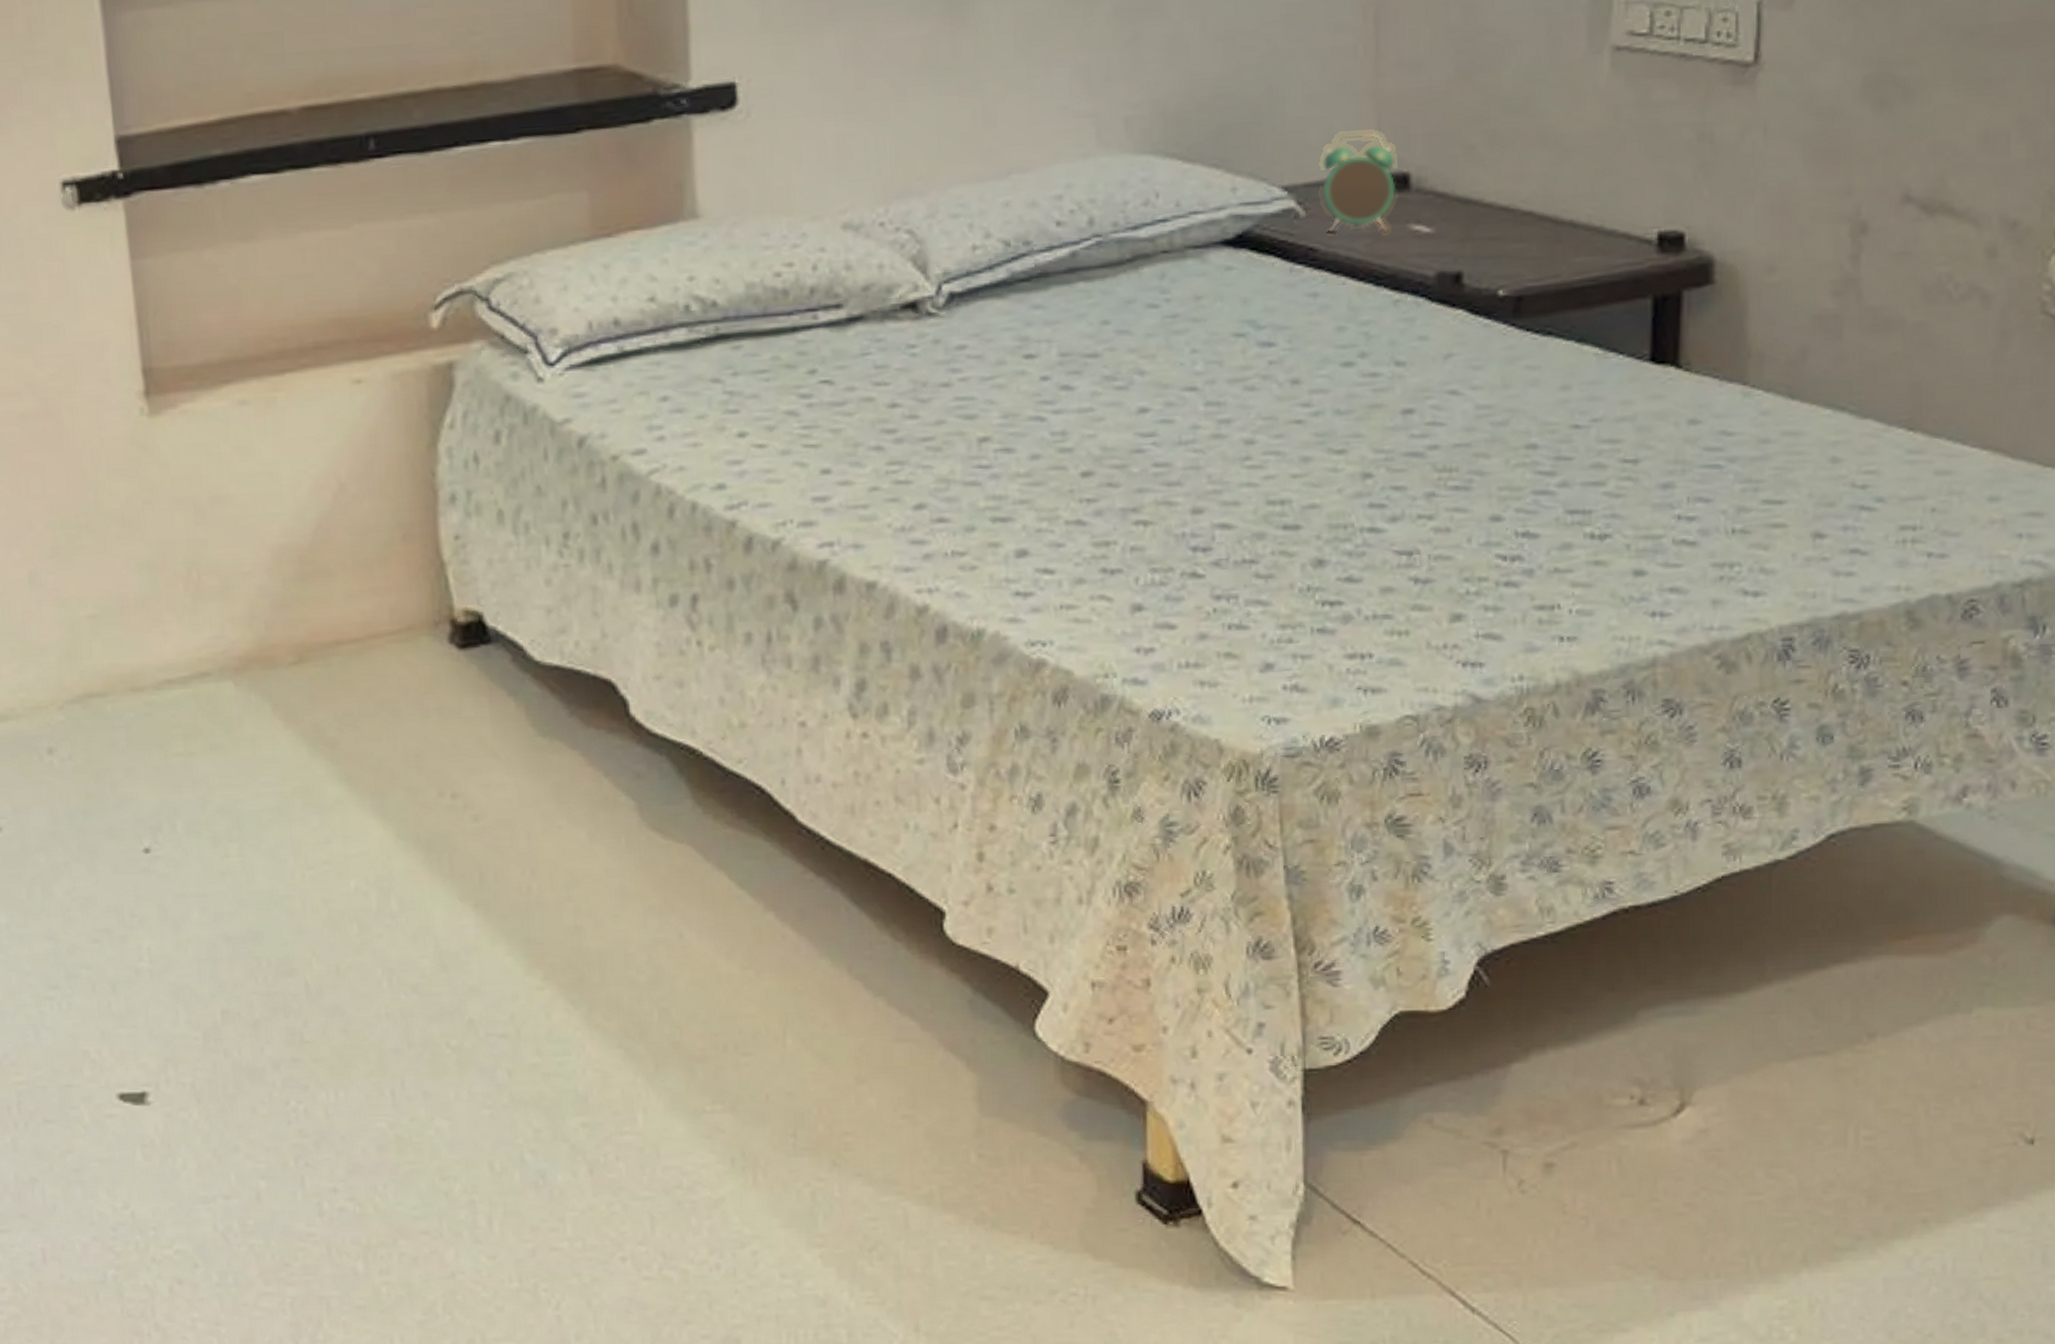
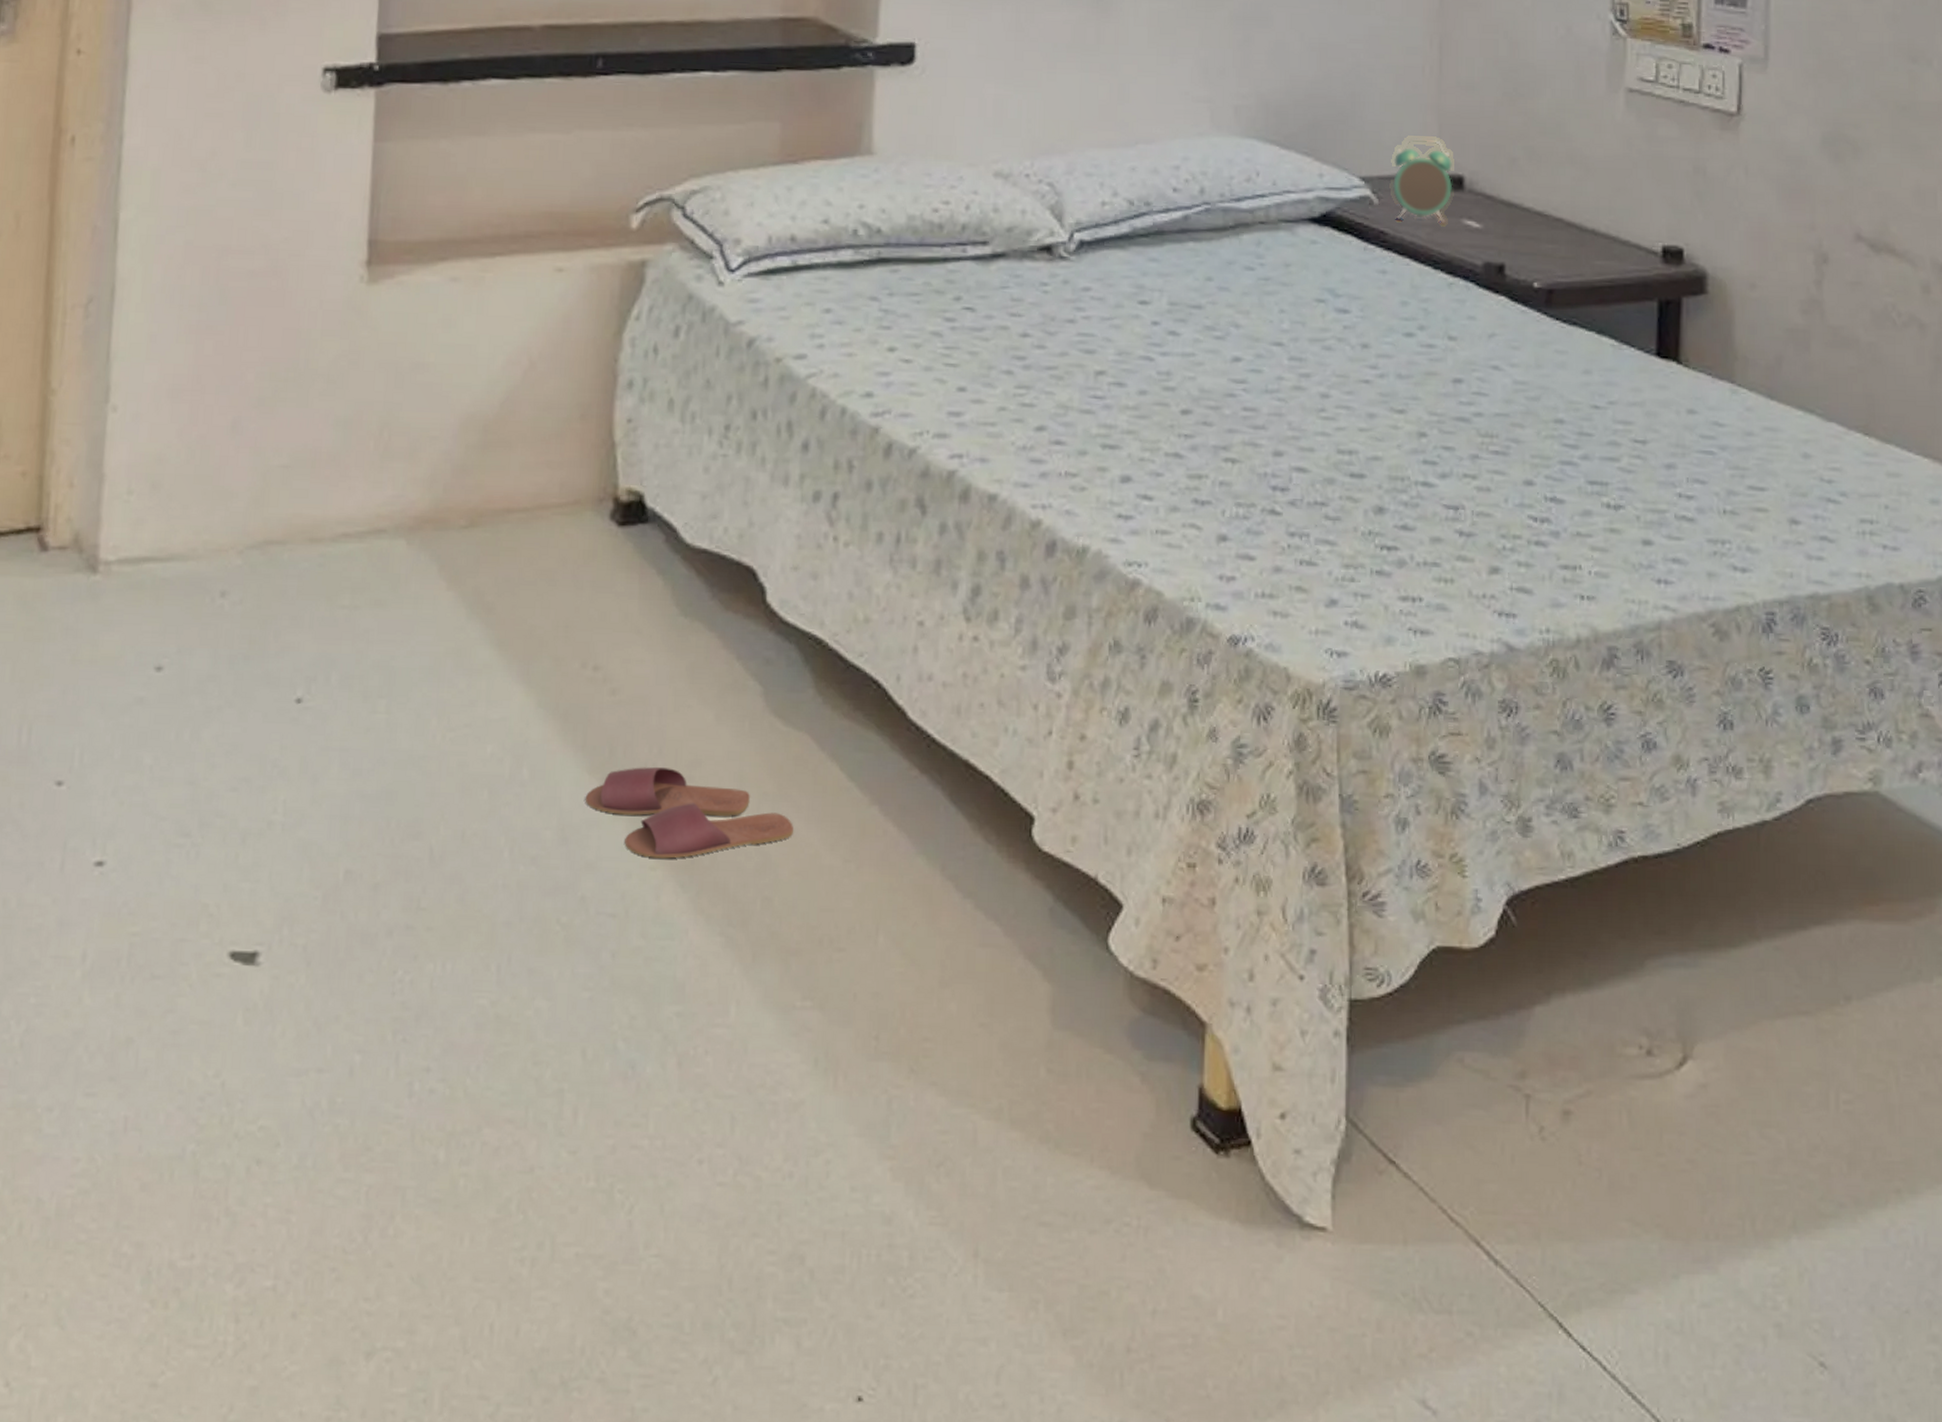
slippers: none [461,888,685,978] -> present [586,766,793,859]

